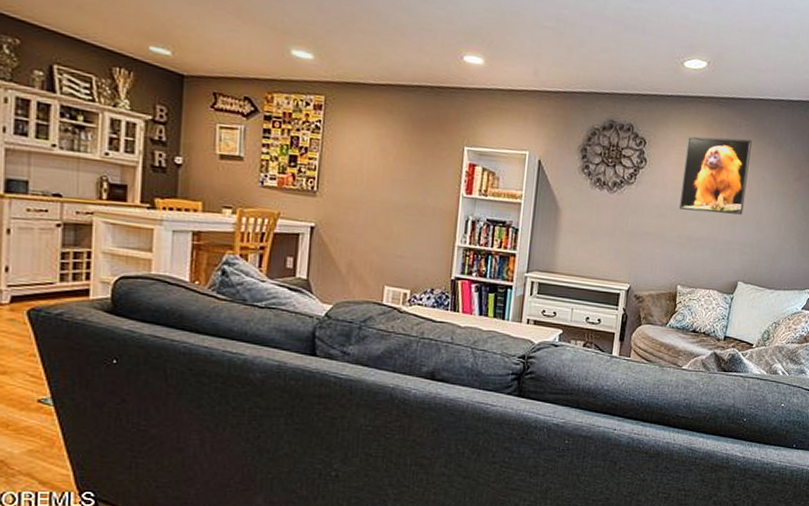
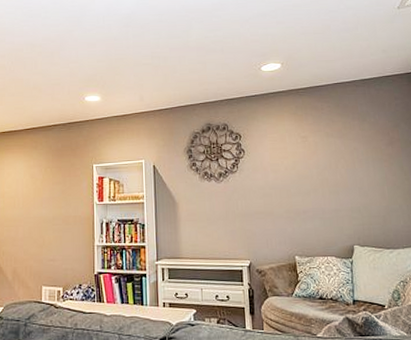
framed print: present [679,135,752,215] -> none [277,118,343,187]

